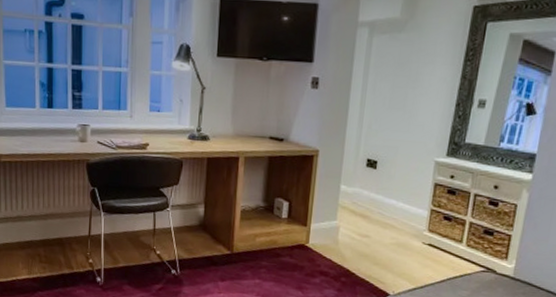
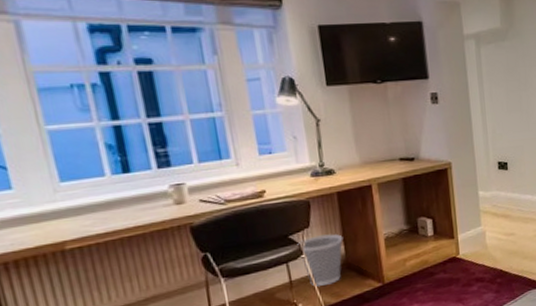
wastebasket: none [165,193,205,241] -> present [297,233,344,287]

